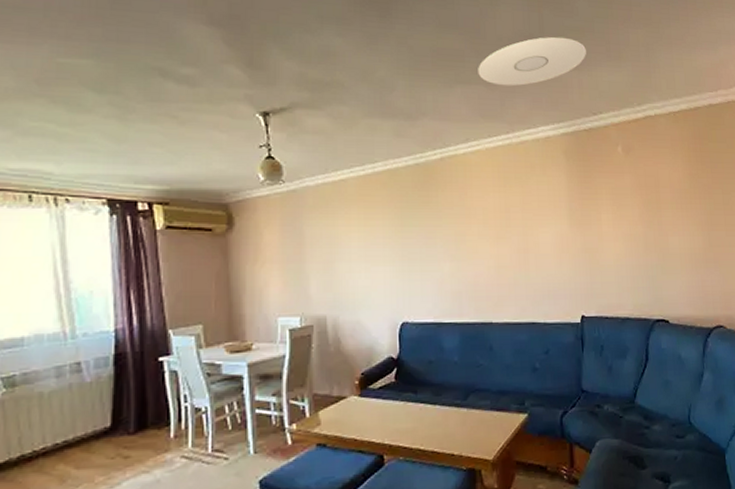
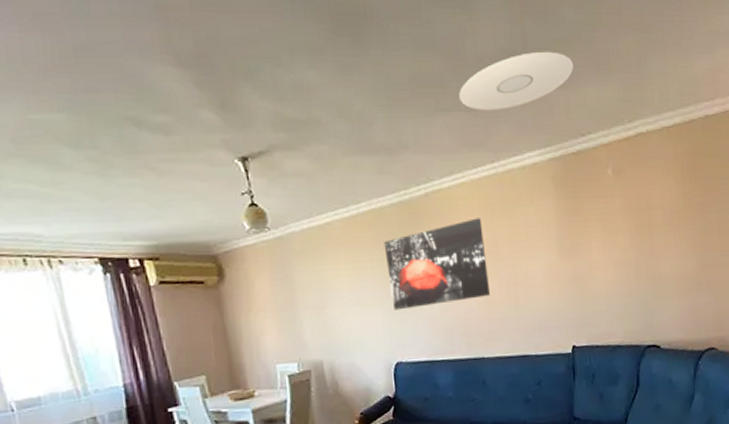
wall art: none [397,184,501,270] -> present [384,218,491,311]

